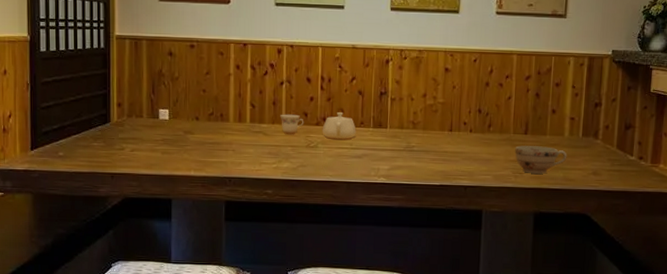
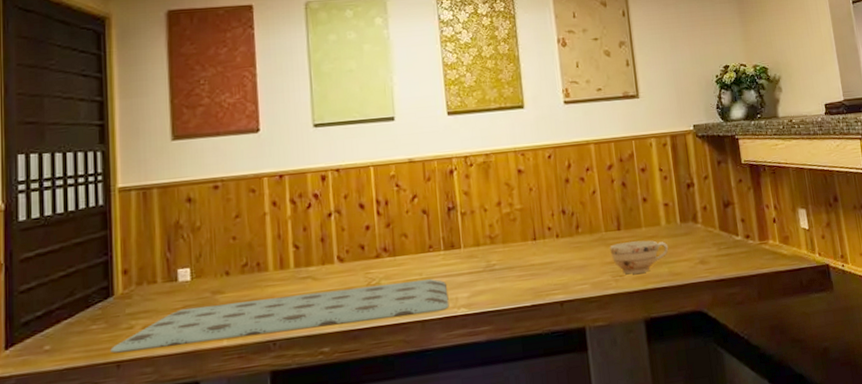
placemat: none [107,141,372,178] -> present [110,279,449,354]
teacup: present [280,114,304,135] -> none [331,249,362,276]
teapot: present [322,112,356,141] -> none [383,238,425,273]

